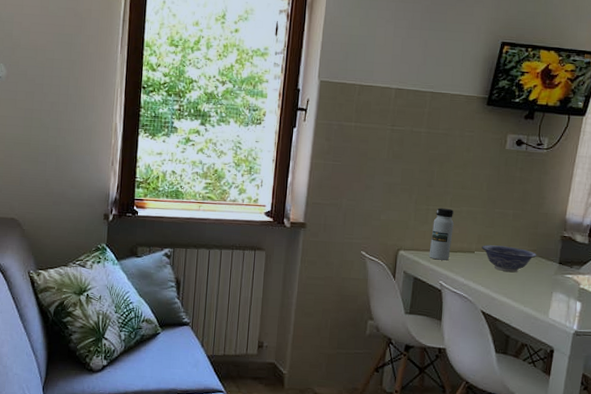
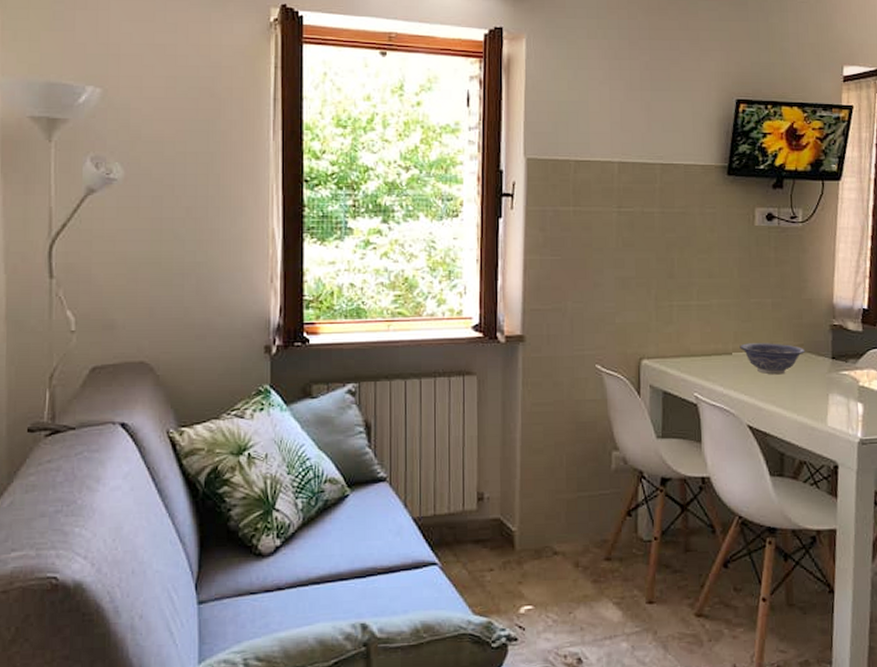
water bottle: present [428,208,454,261] -> none [677,303,704,367]

